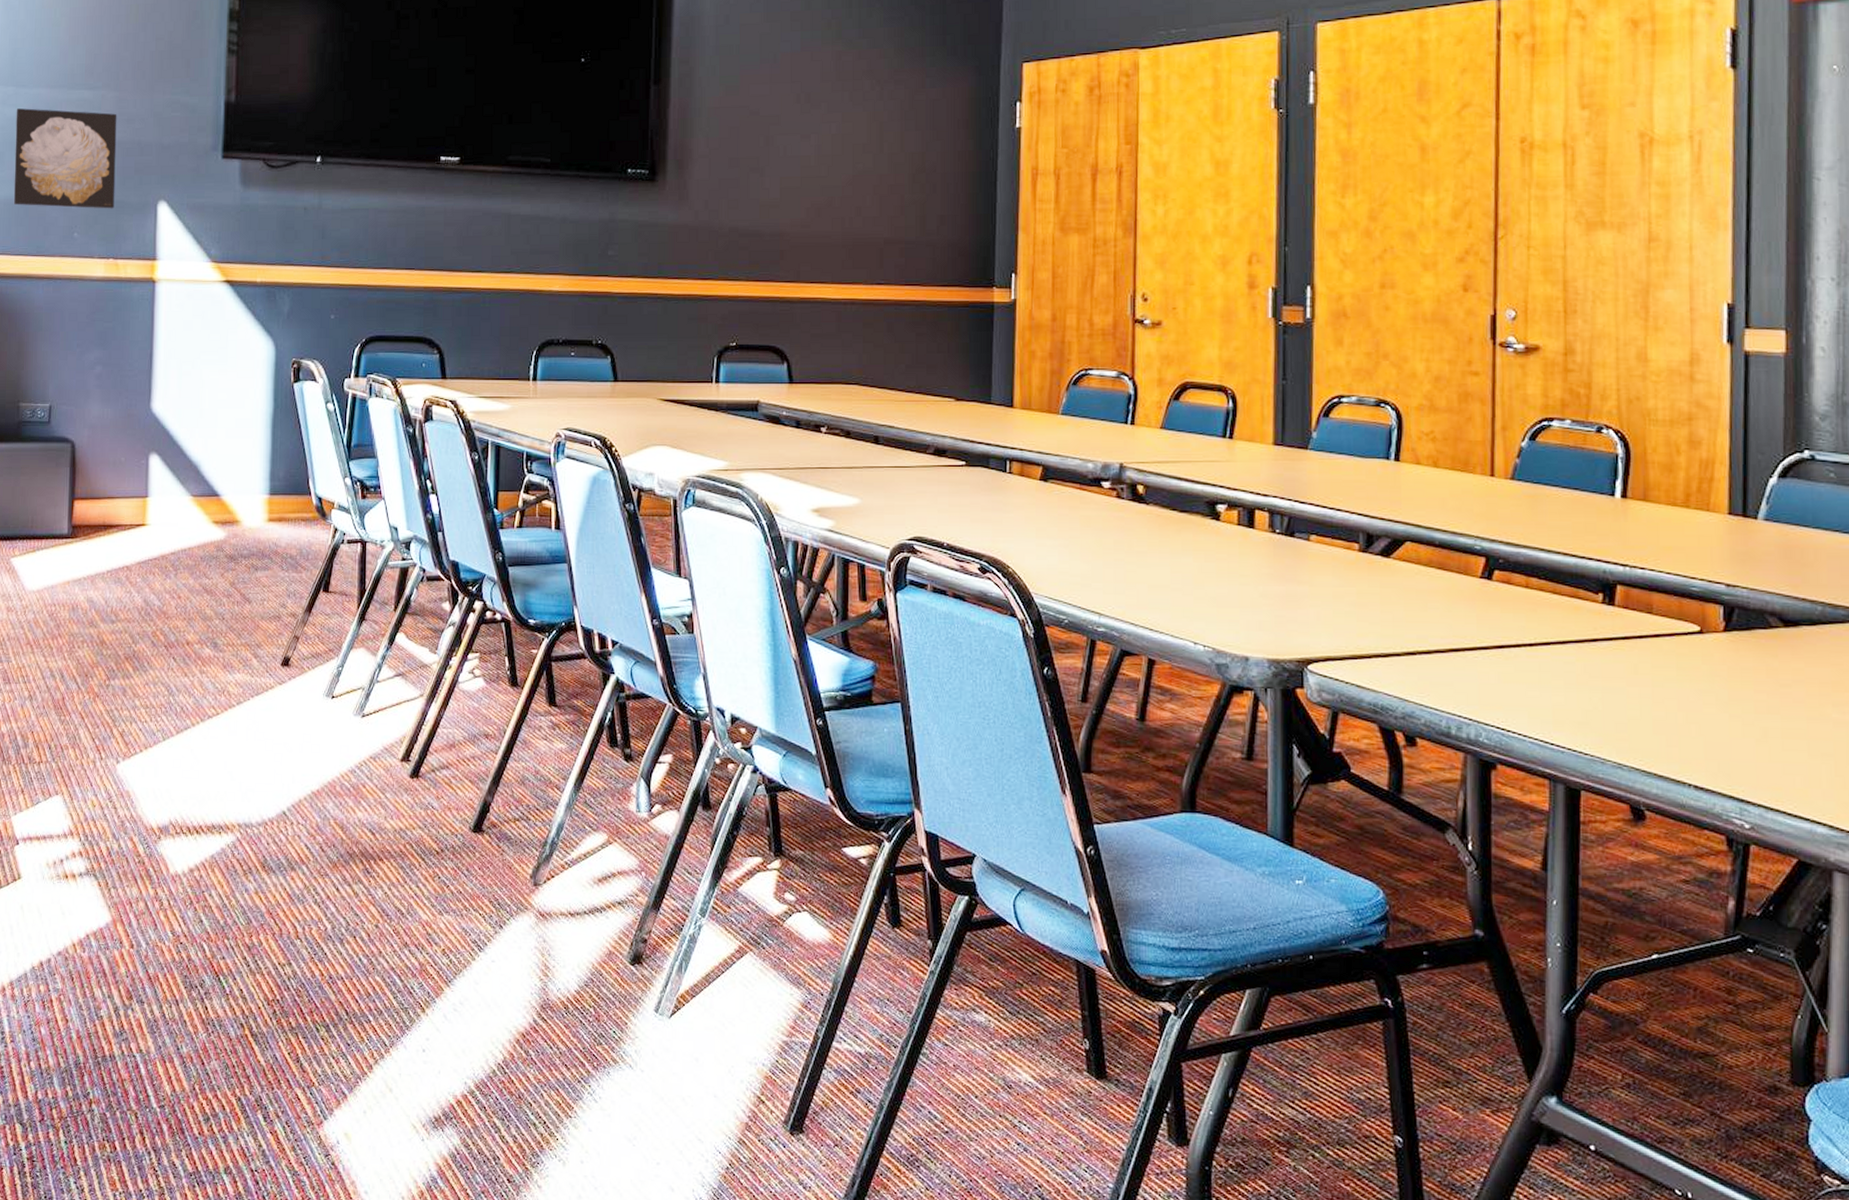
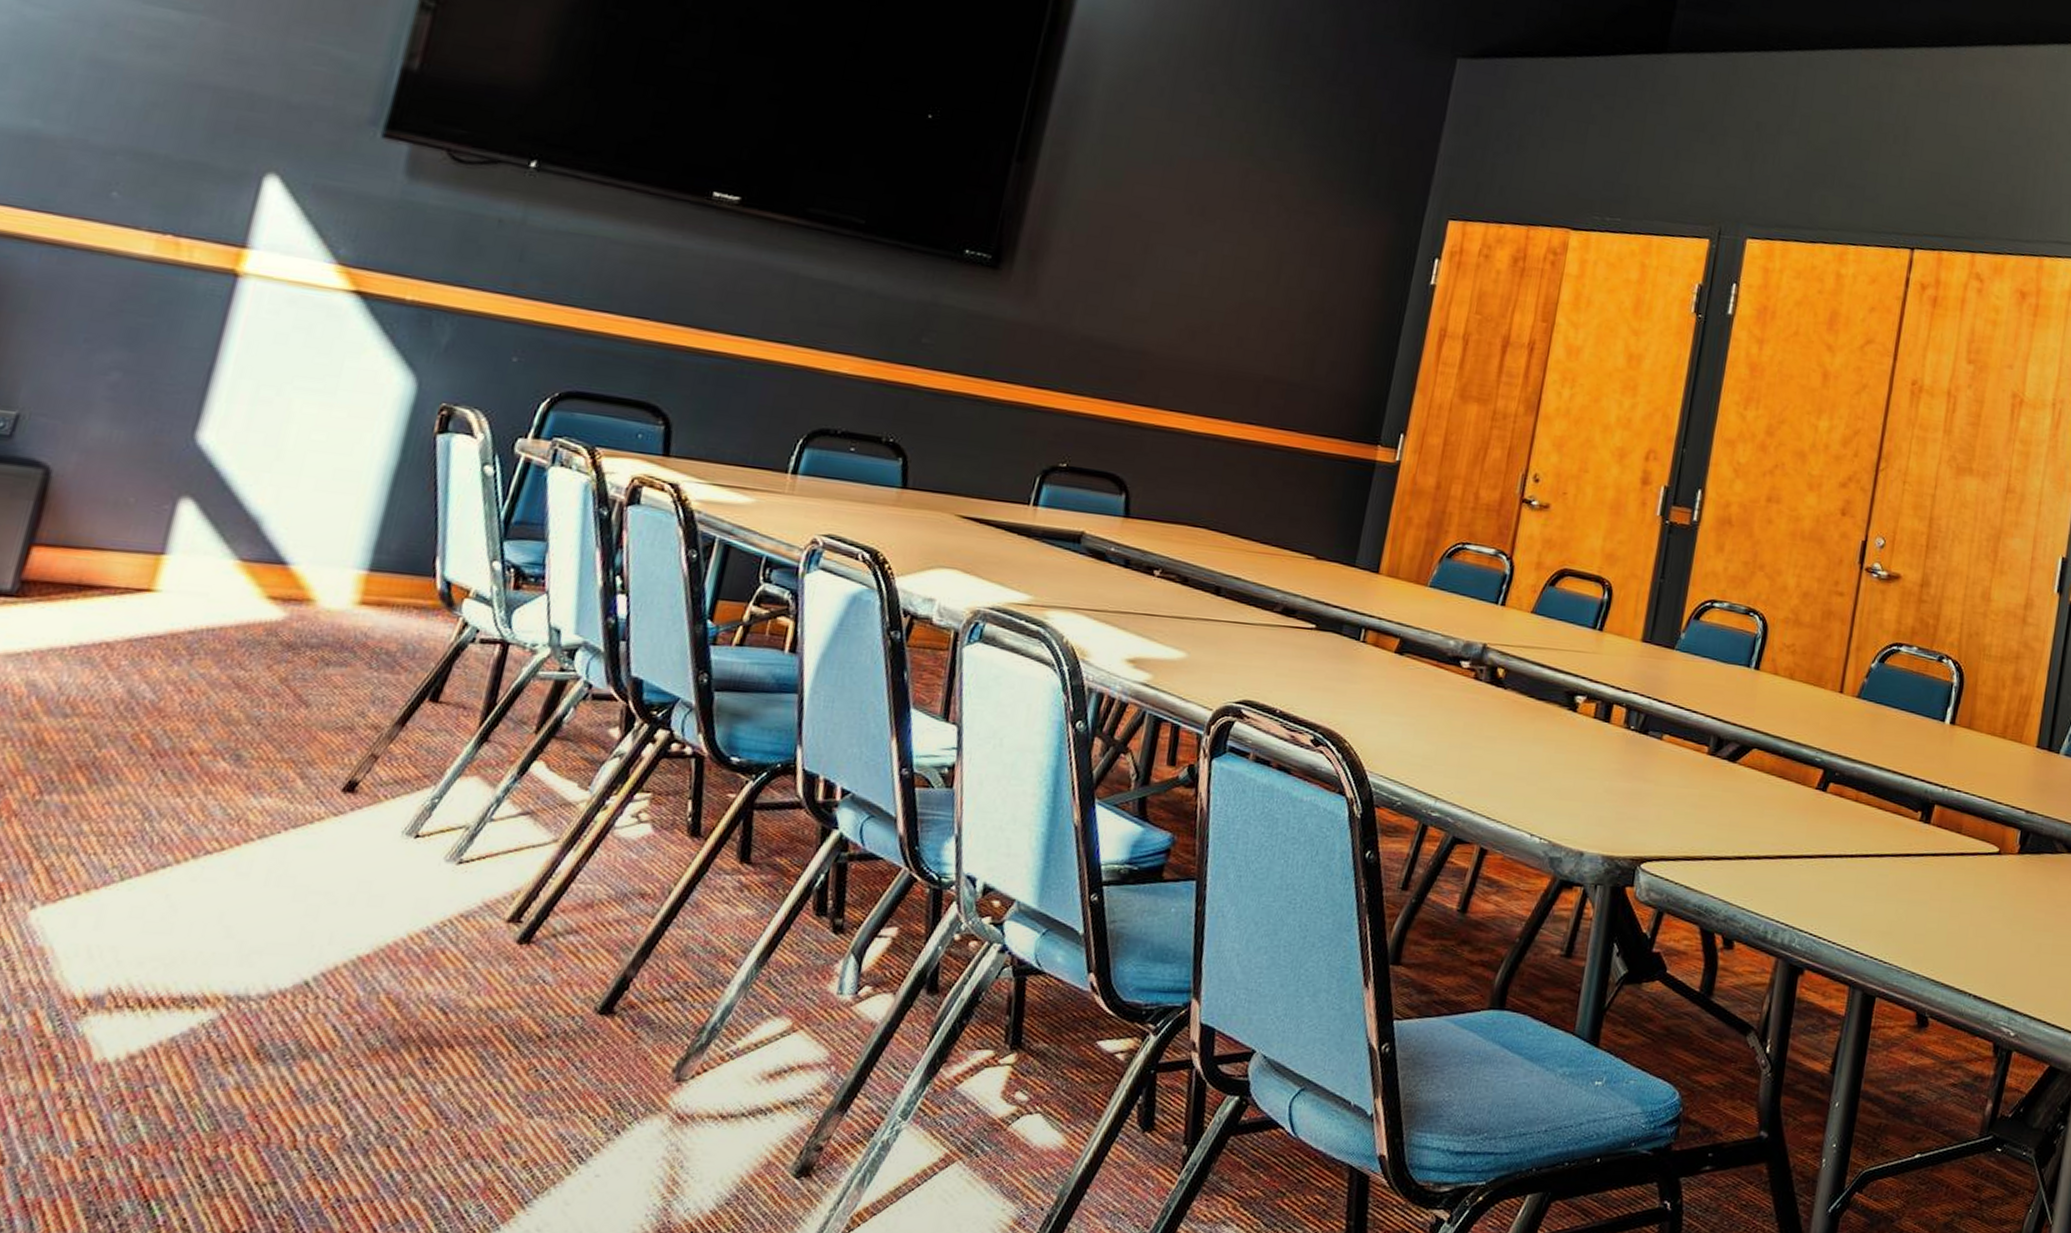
wall art: present [13,108,117,209] -> none [12,11,221,171]

